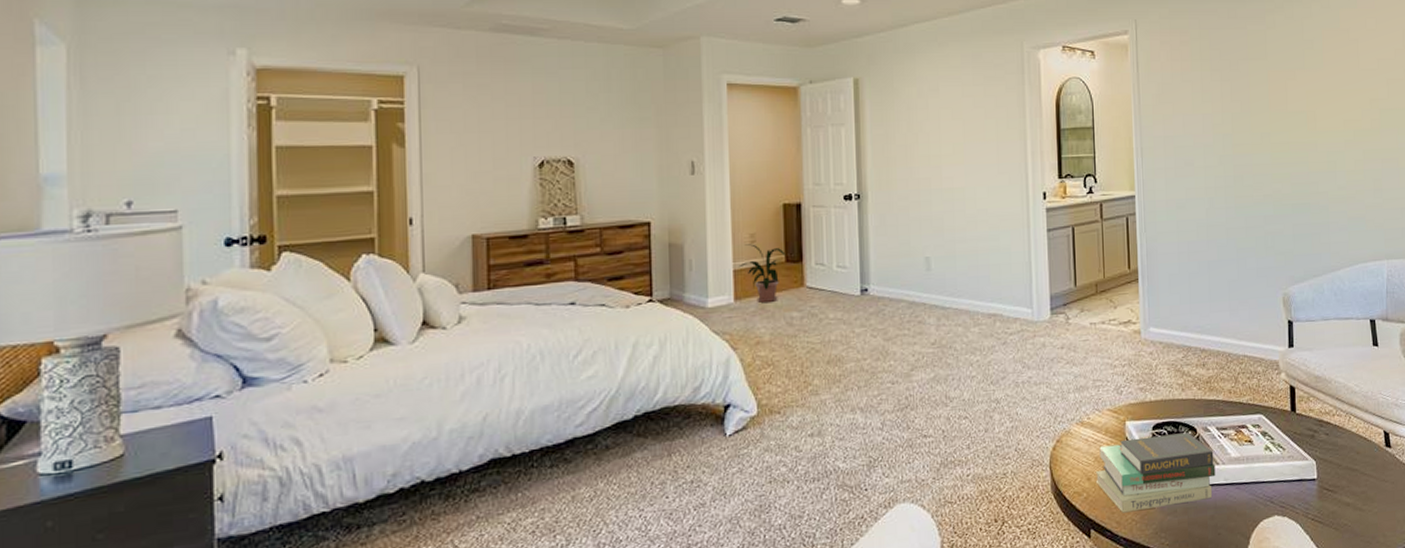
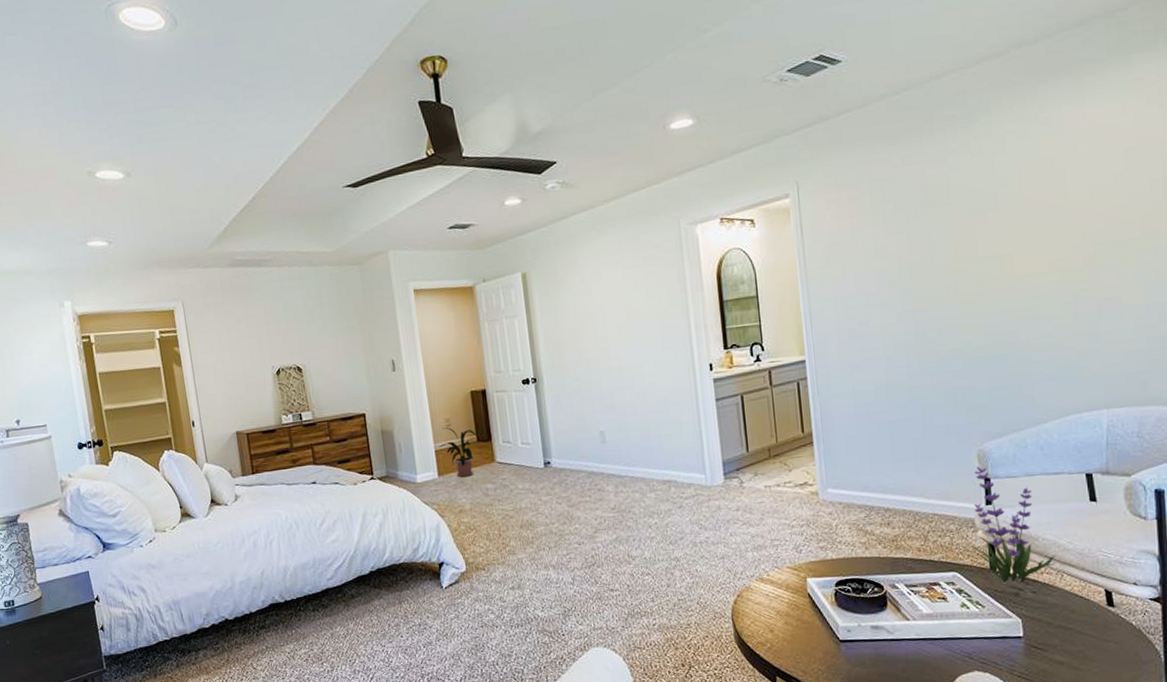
books: present [1095,432,1216,513] -> none [778,589,906,663]
plant: none [1274,310,1346,426] -> present [970,466,1057,584]

